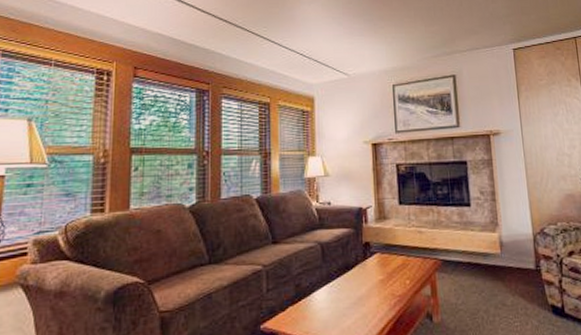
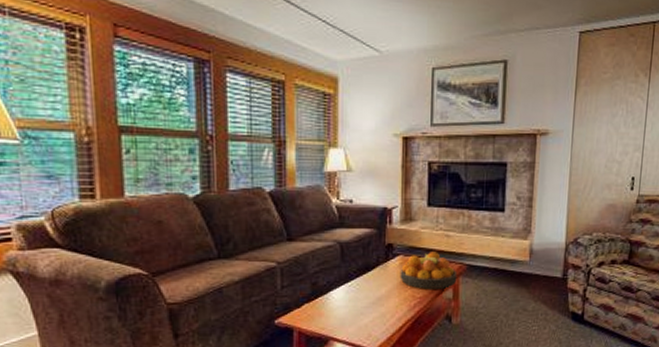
fruit bowl: none [378,248,434,287] -> present [400,252,458,289]

